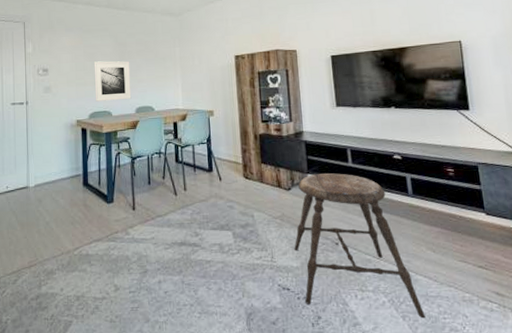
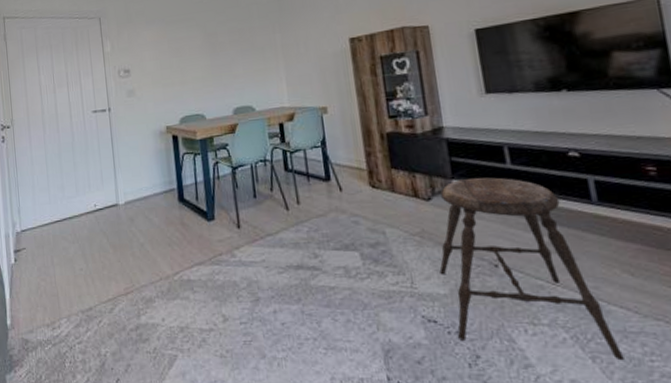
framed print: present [94,61,132,102] -> none [180,54,227,104]

